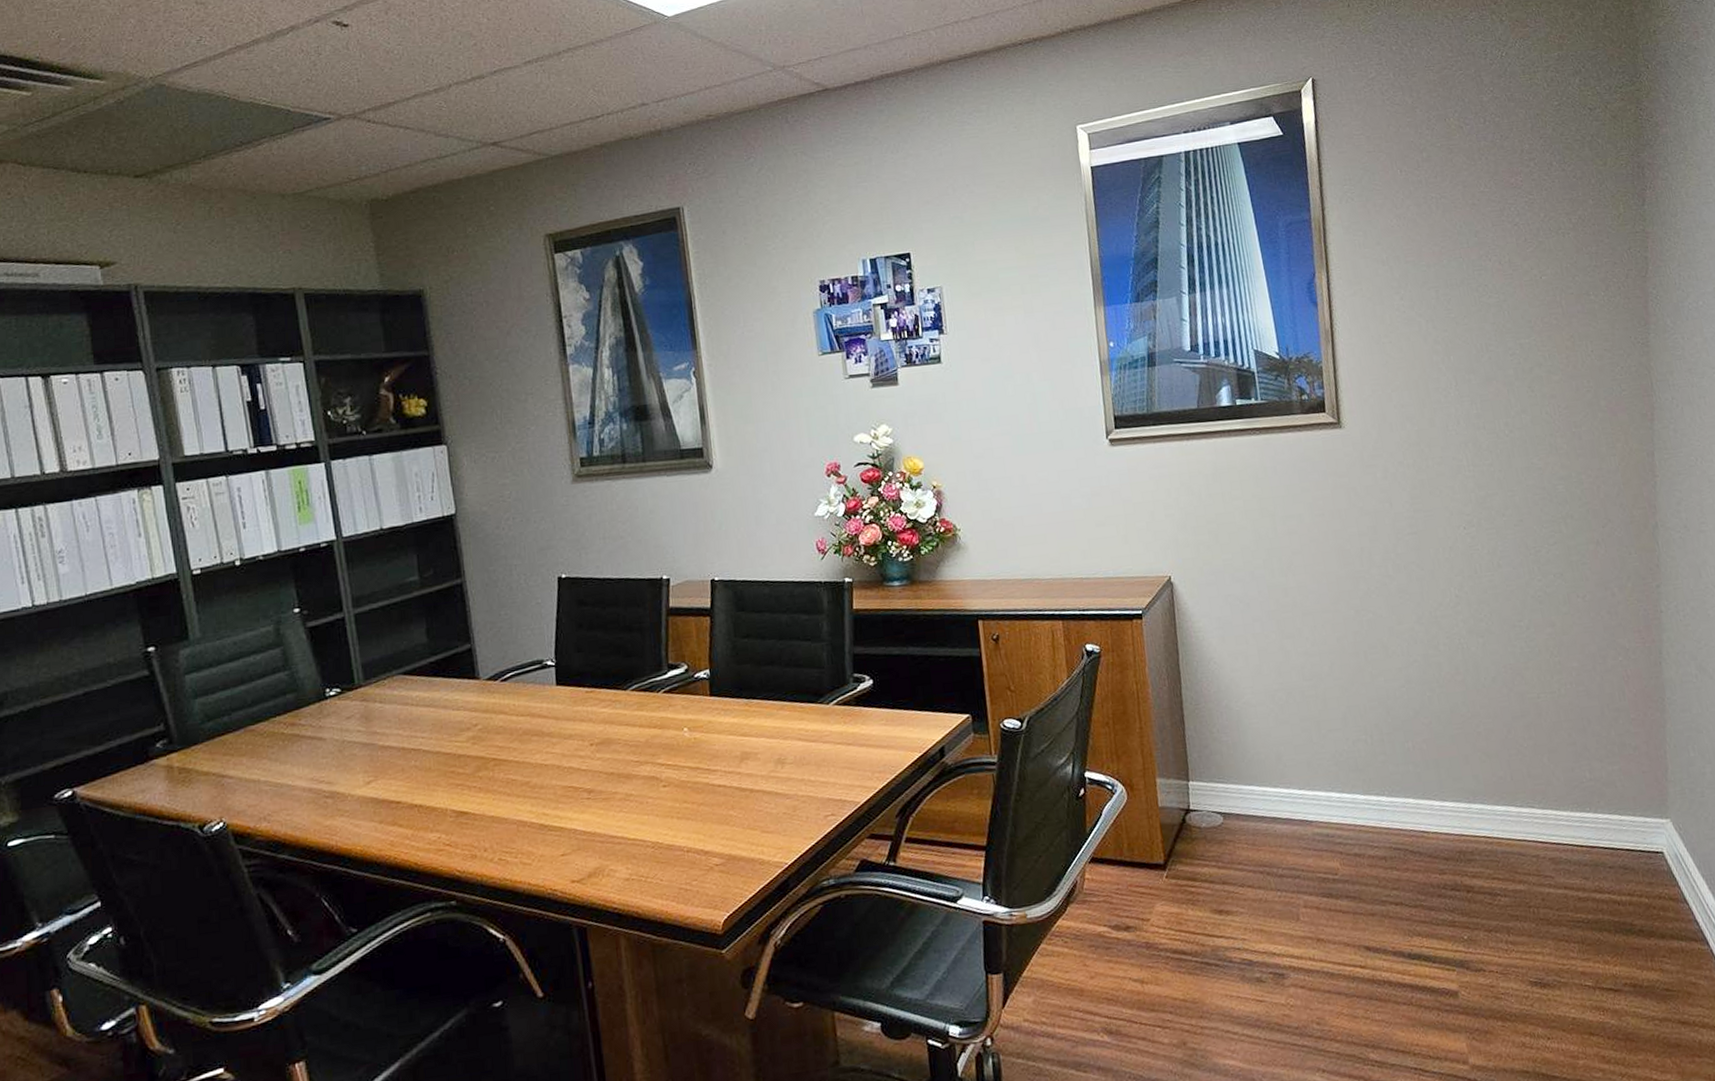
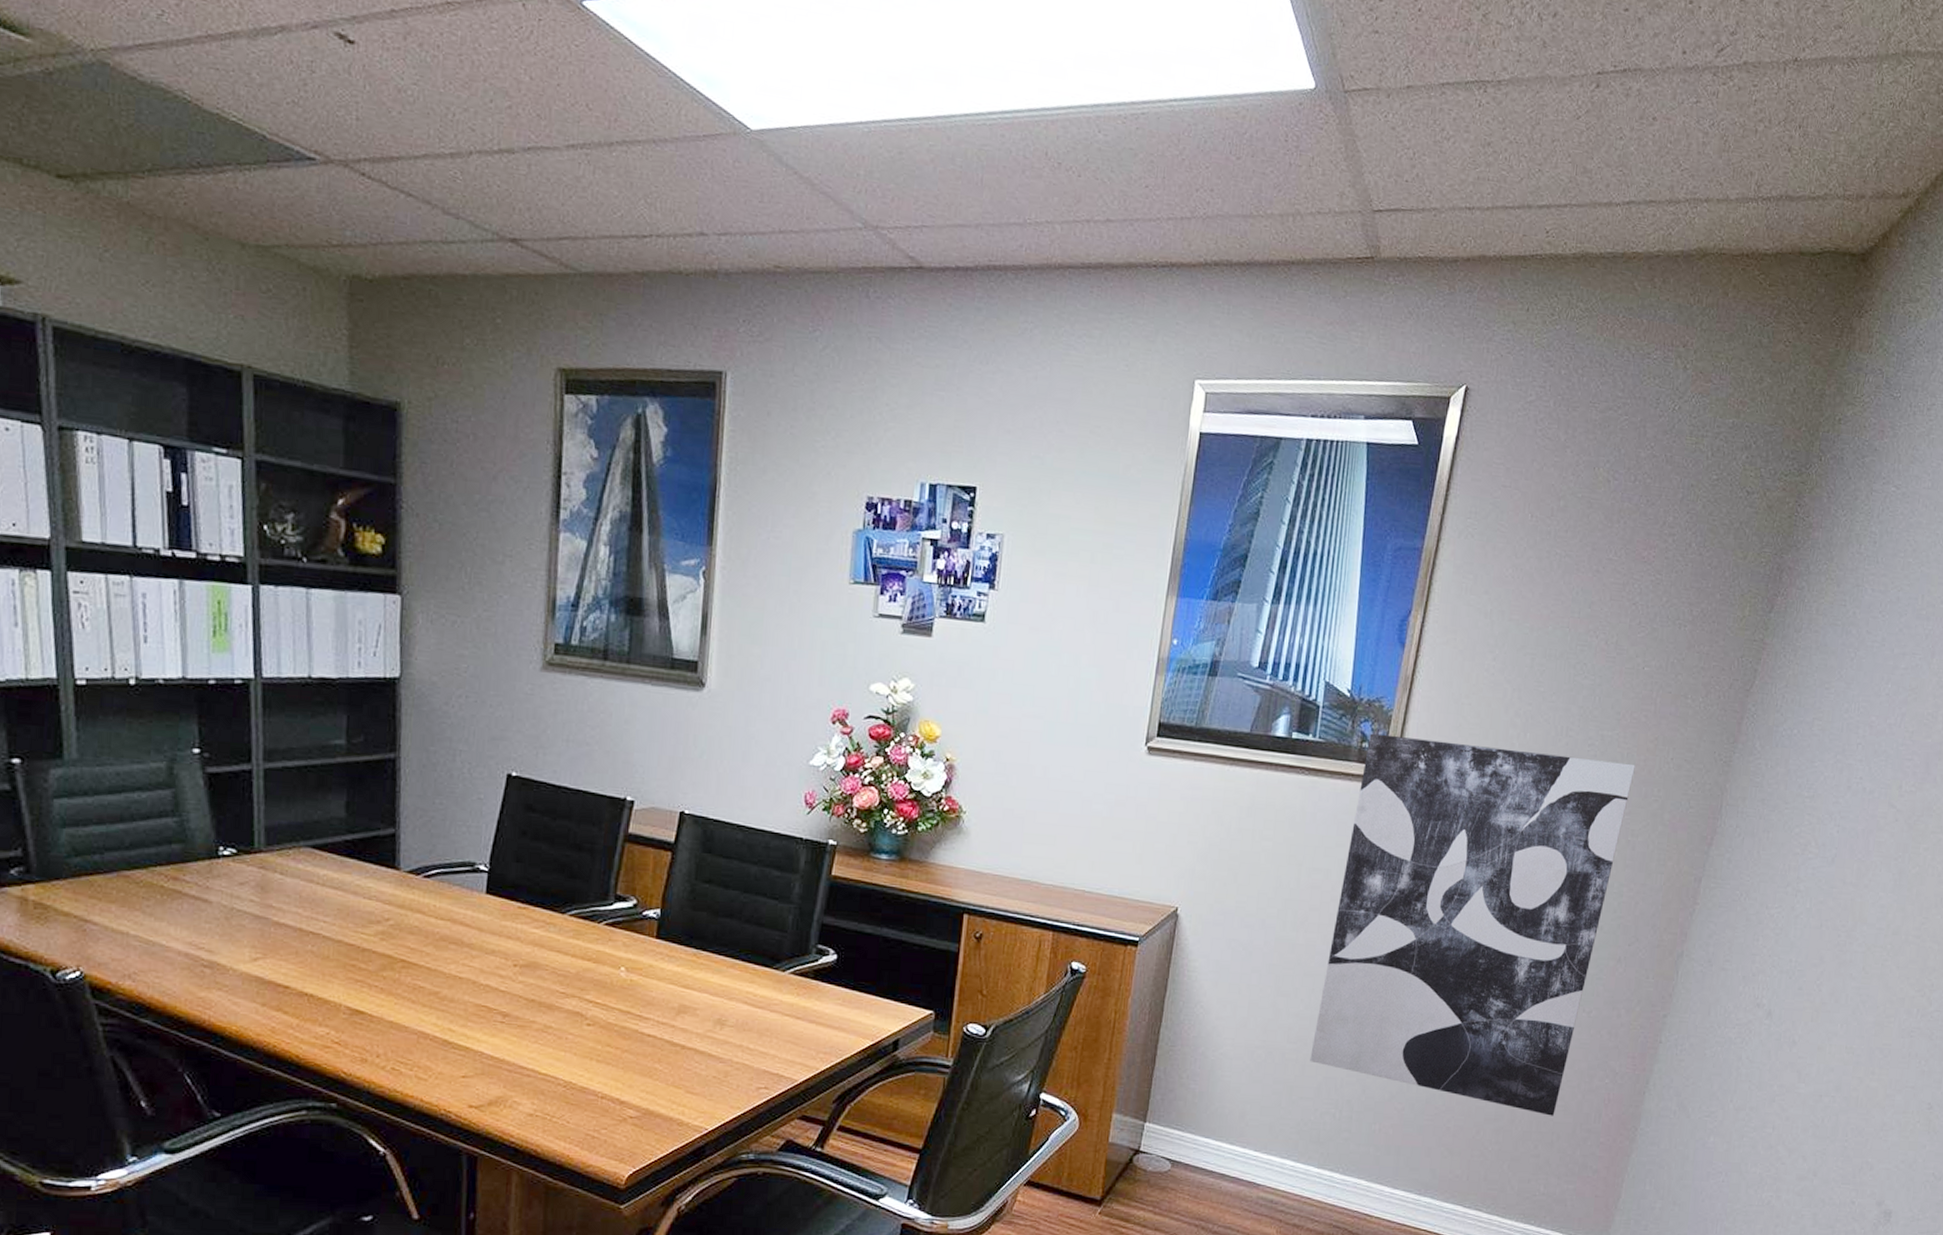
wall art: none [1306,363,1579,703] -> present [1310,733,1635,1116]

